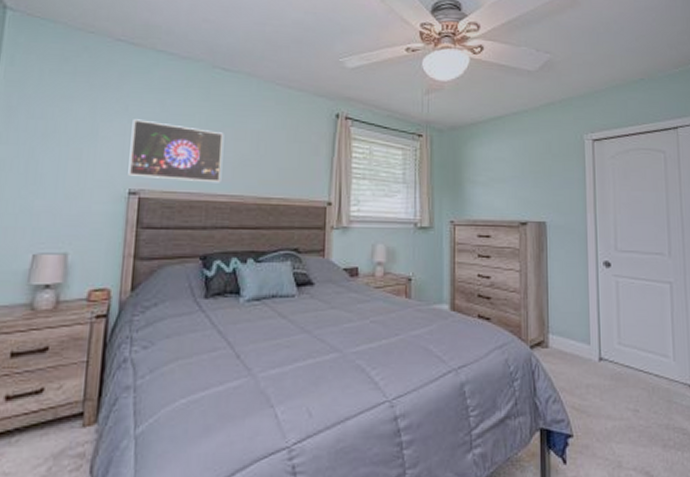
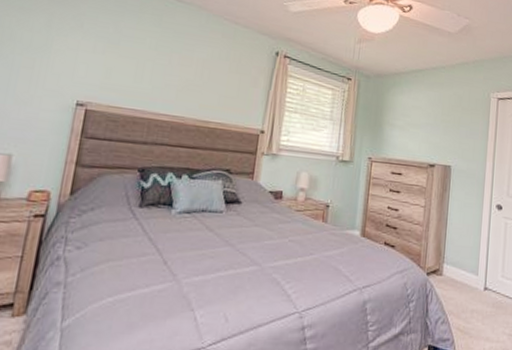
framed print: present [128,119,224,183] -> none [77,36,172,104]

